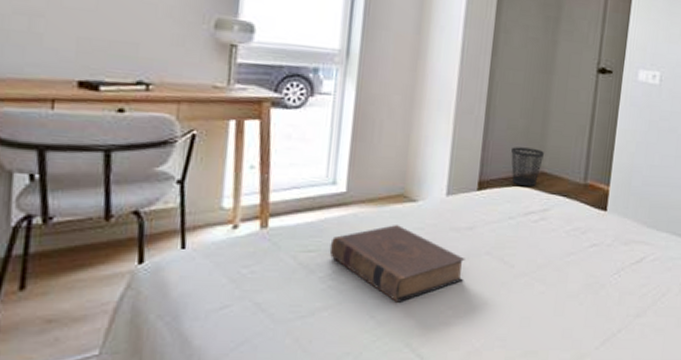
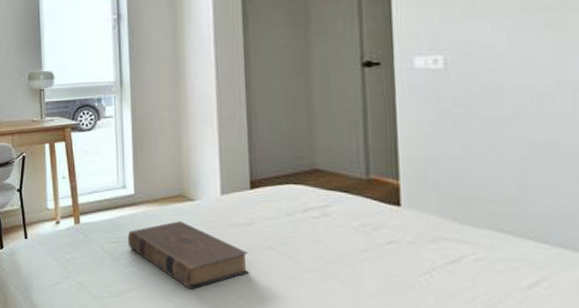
wastebasket: present [511,147,544,187] -> none [279,147,315,185]

